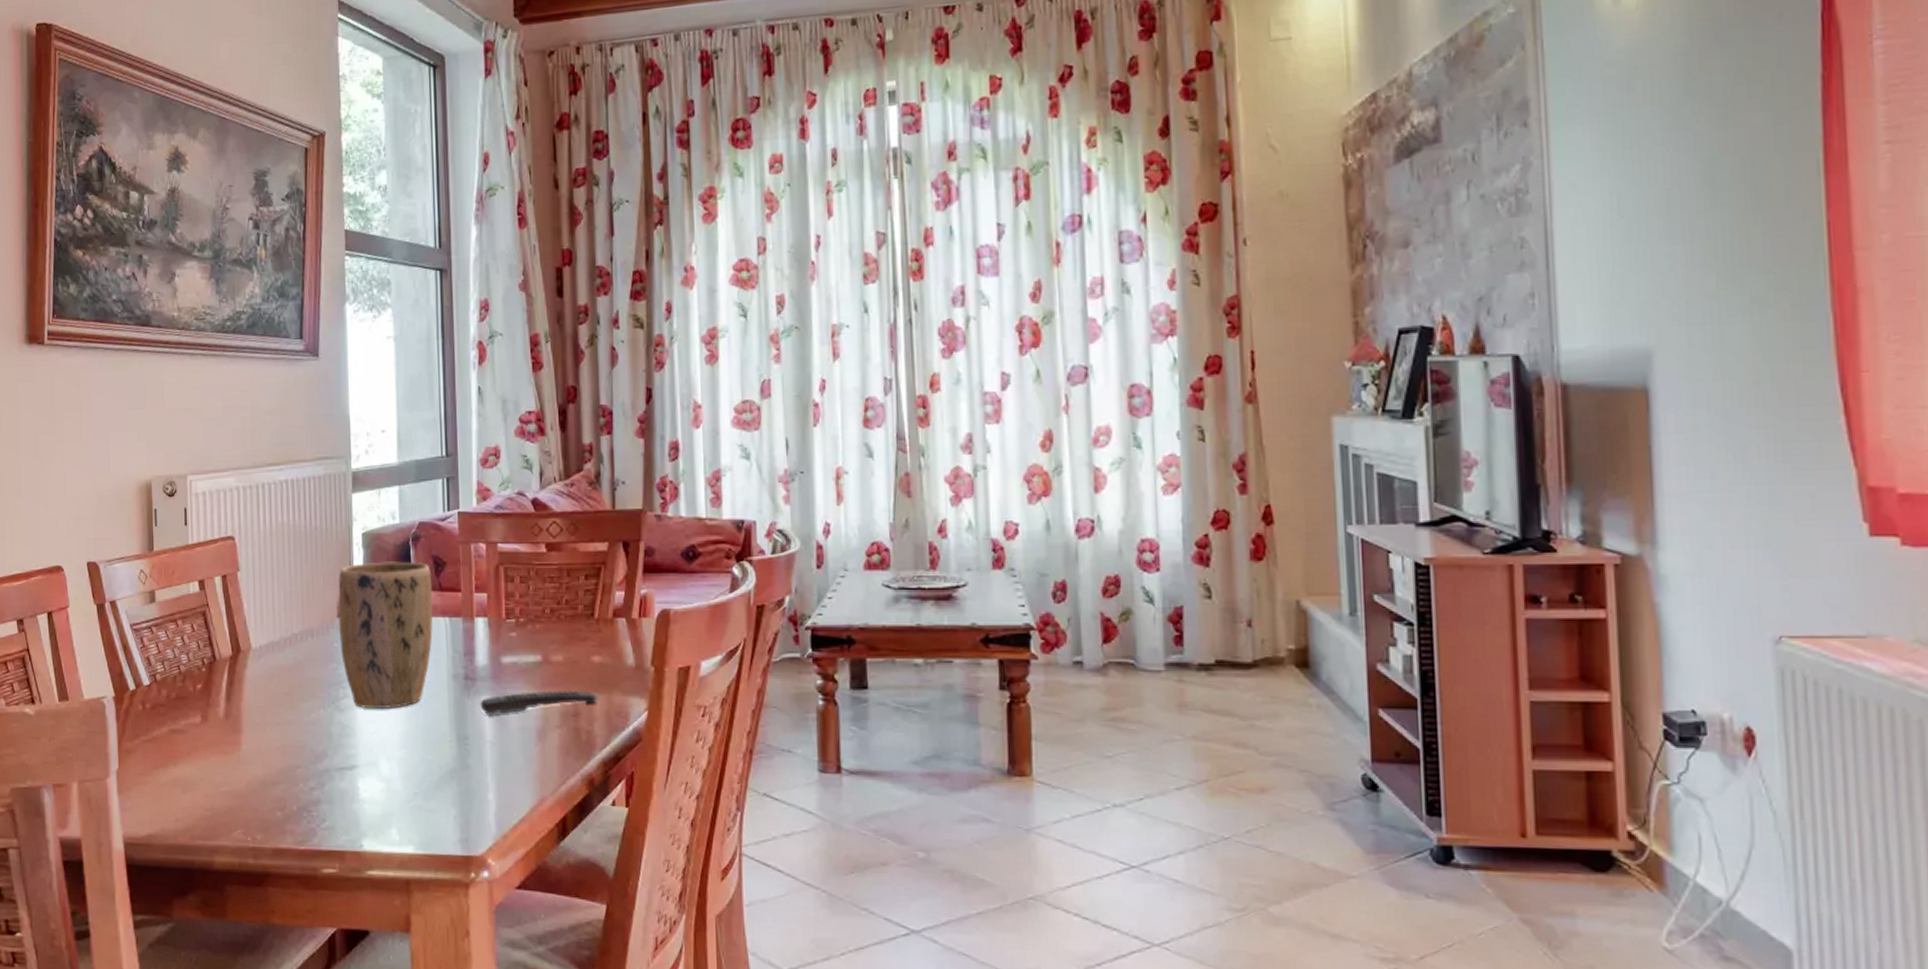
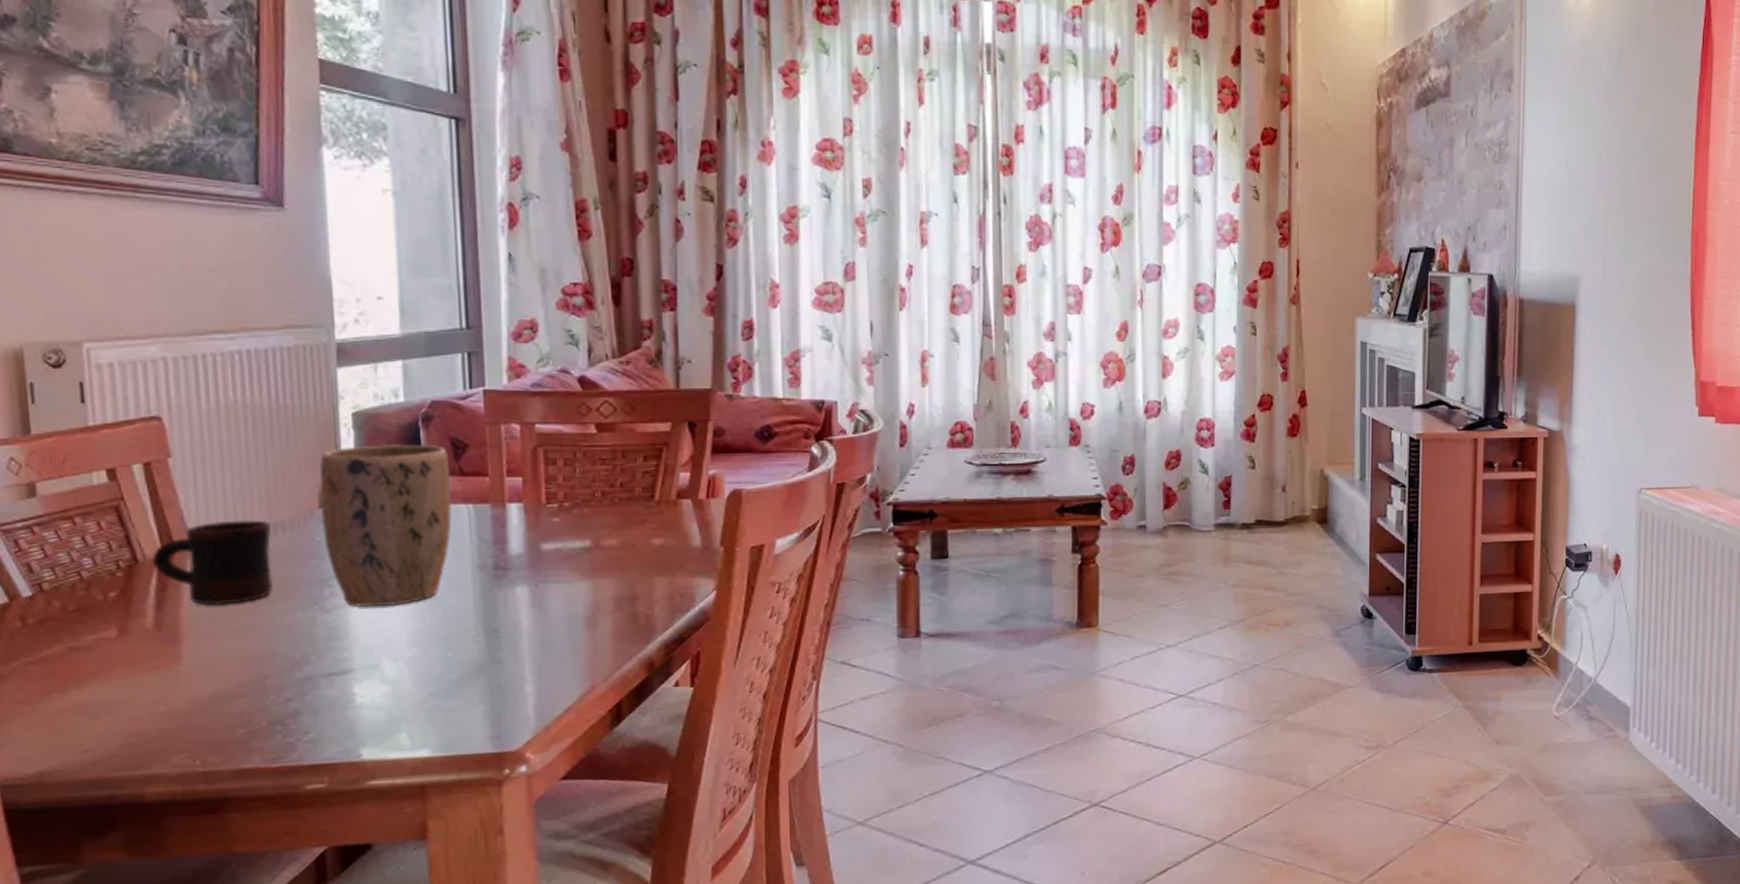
mug: none [225,626,305,702] -> present [152,520,274,607]
remote control: present [480,691,599,715] -> none [514,575,660,605]

